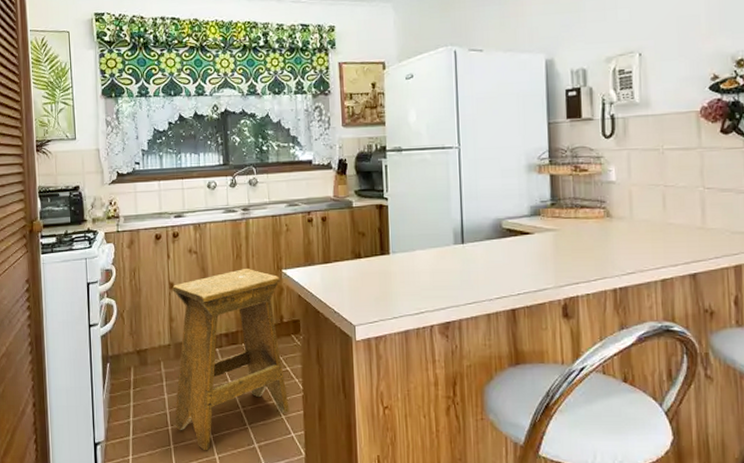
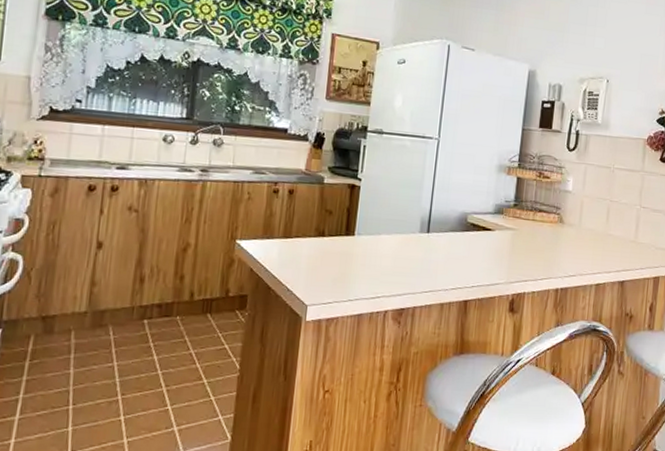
stool: present [172,269,290,451] -> none [79,235,233,434]

